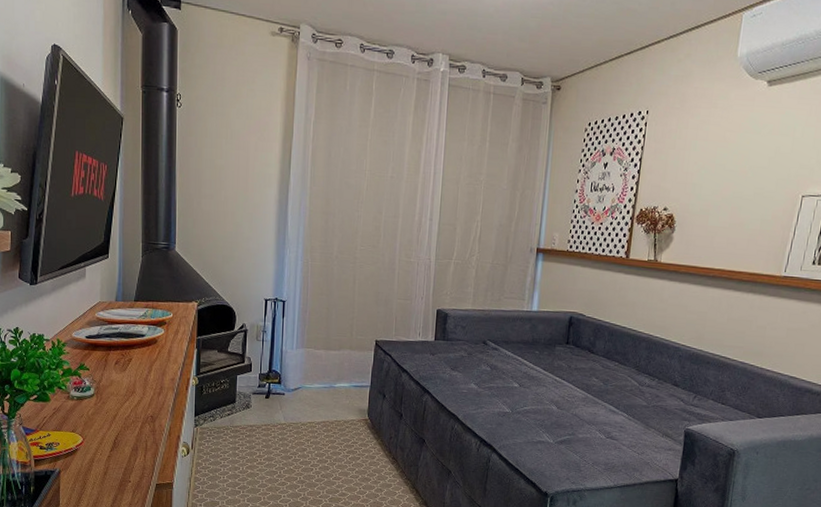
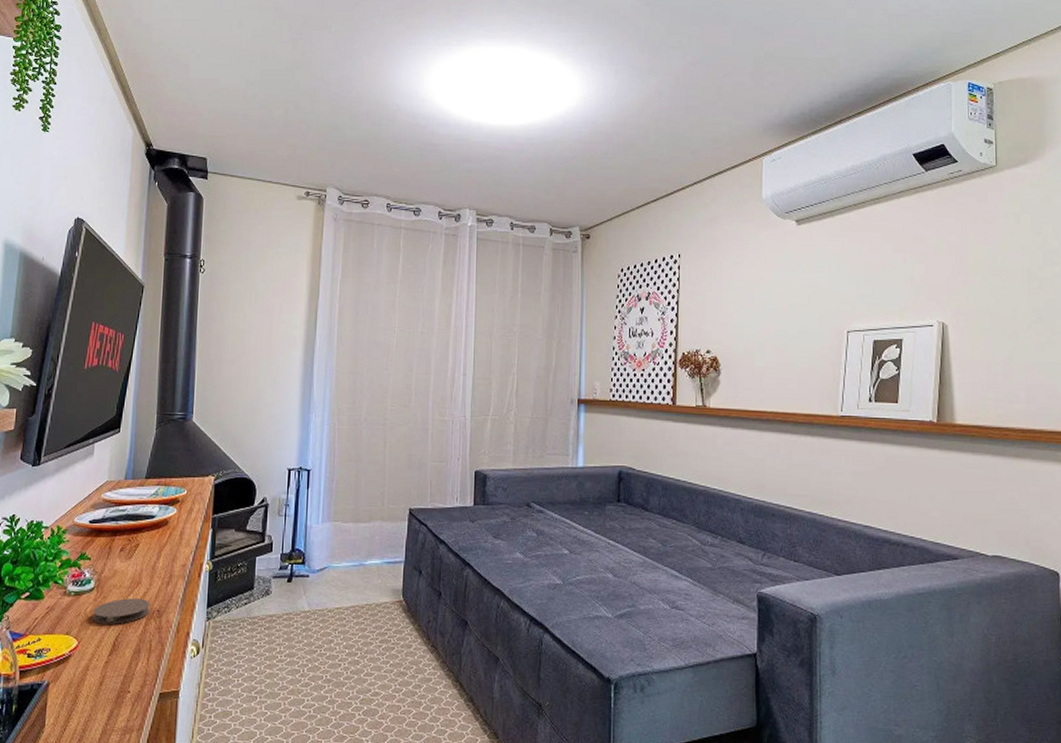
coaster: none [94,404,144,426] -> present [92,598,150,624]

